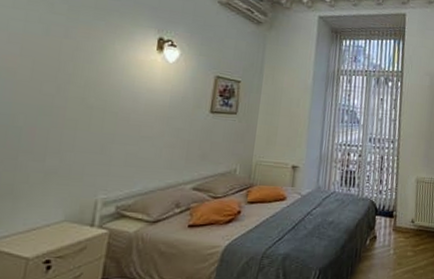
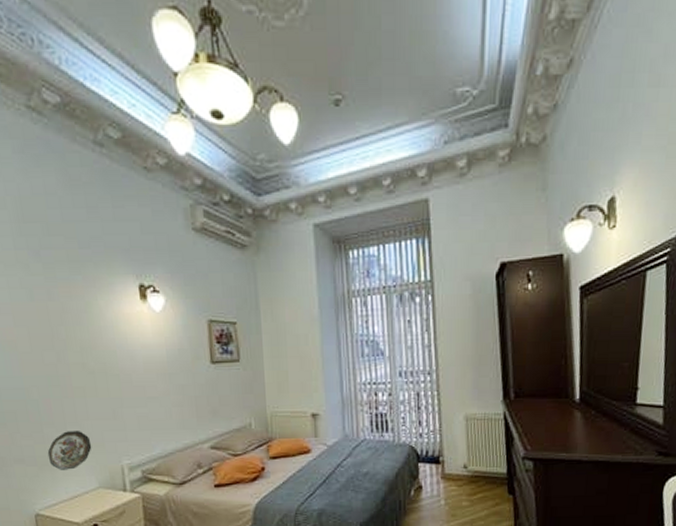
decorative plate: none [14,161,69,201] -> present [47,431,92,470]

